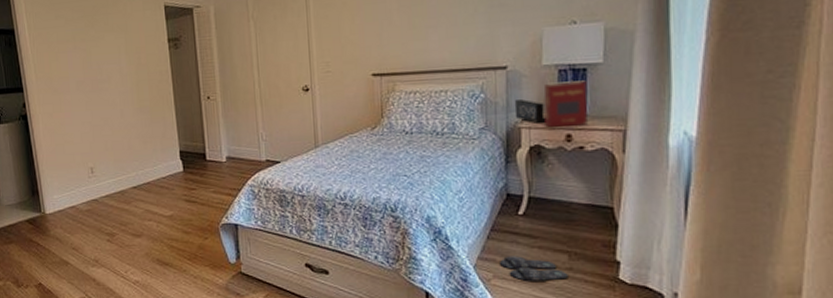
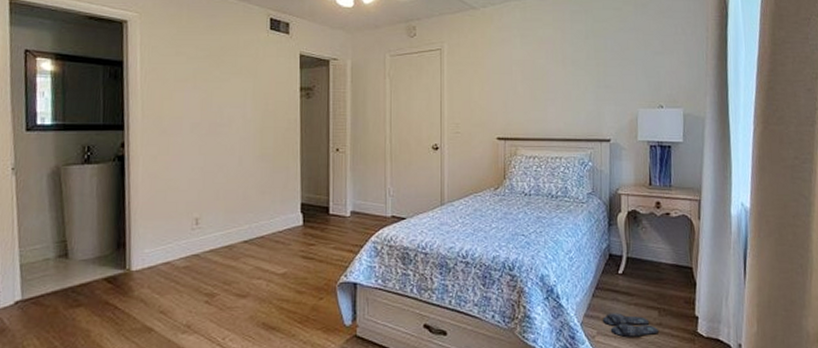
alarm clock: present [514,99,547,123] -> none [616,169,641,191]
book: present [543,80,589,129] -> none [638,155,673,196]

